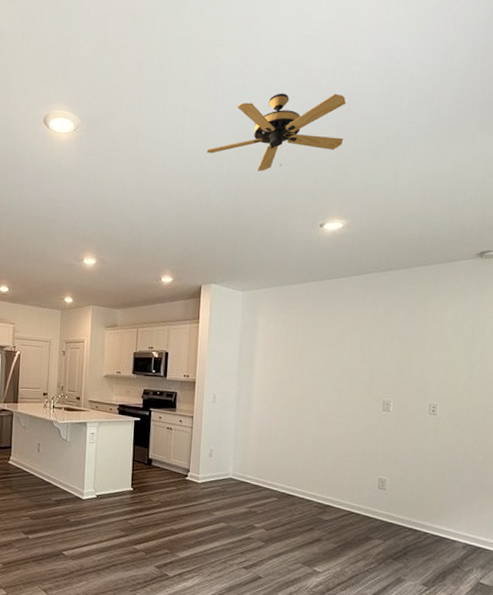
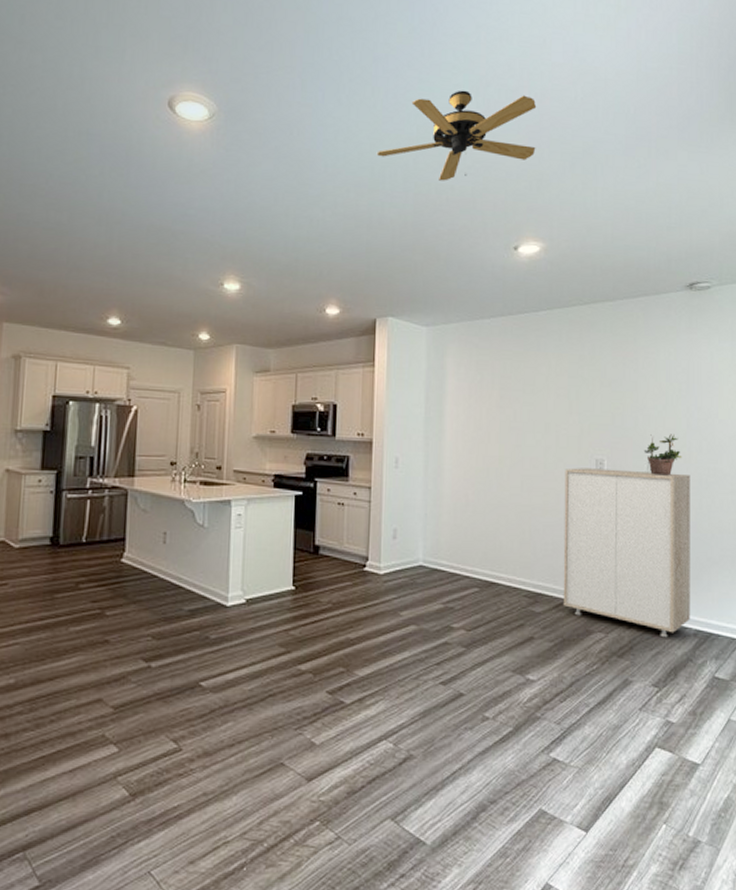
storage cabinet: none [347,407,469,548] -> present [563,468,690,638]
potted plant: none [427,381,463,416] -> present [643,434,683,476]

